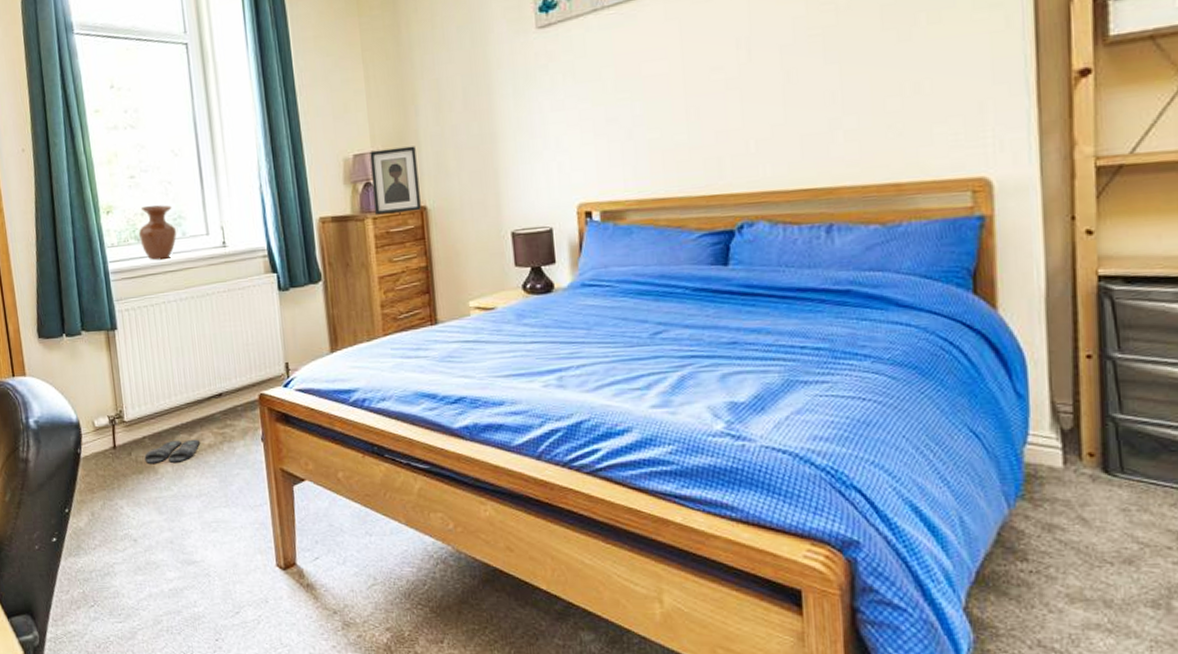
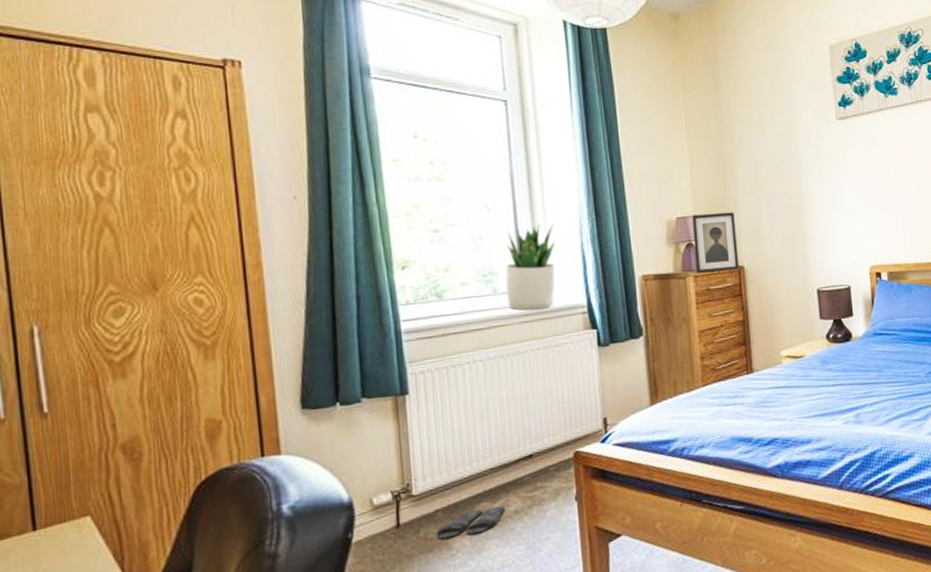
vase: present [138,205,177,261] -> none [440,260,487,319]
planter: none [192,166,237,254] -> present [505,223,555,311]

